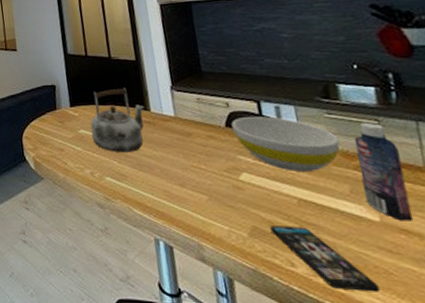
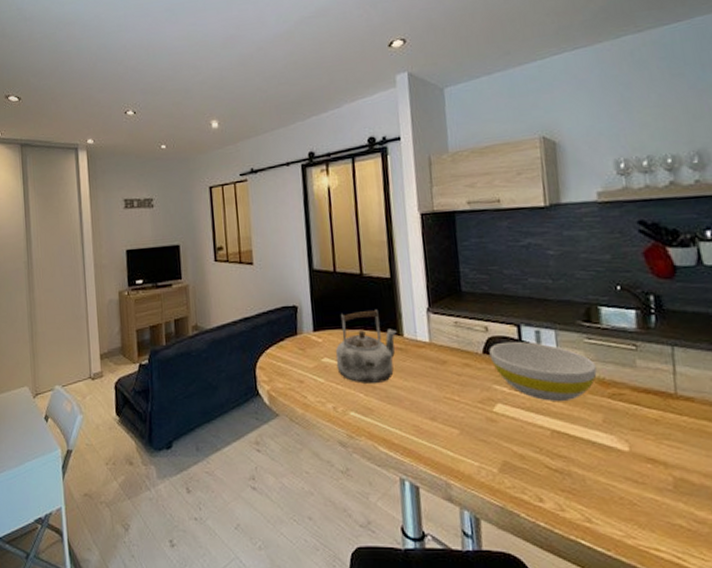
smartphone: present [269,226,380,292] -> none [521,459,623,524]
bottle: present [354,122,413,221] -> none [611,347,661,450]

